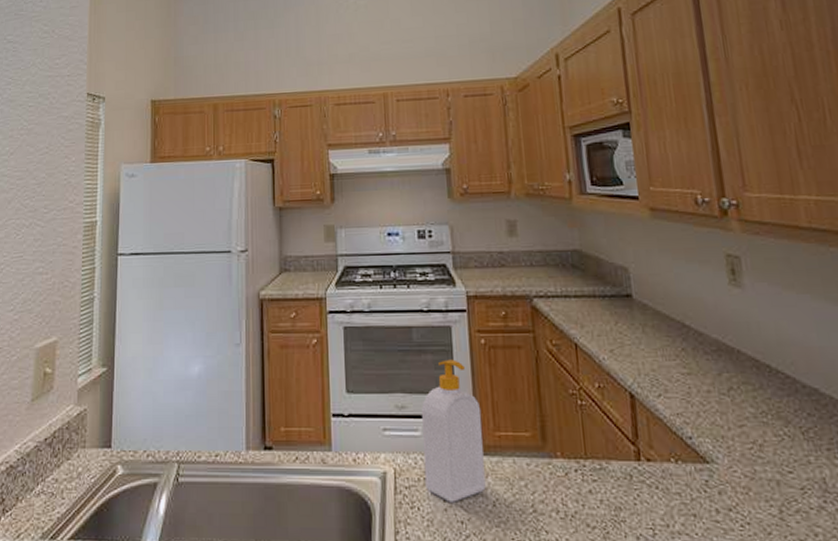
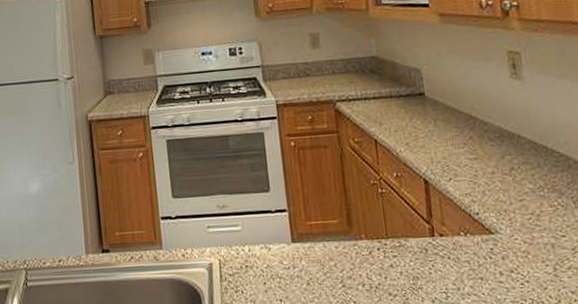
soap bottle: present [421,359,486,502] -> none [240,161,300,285]

